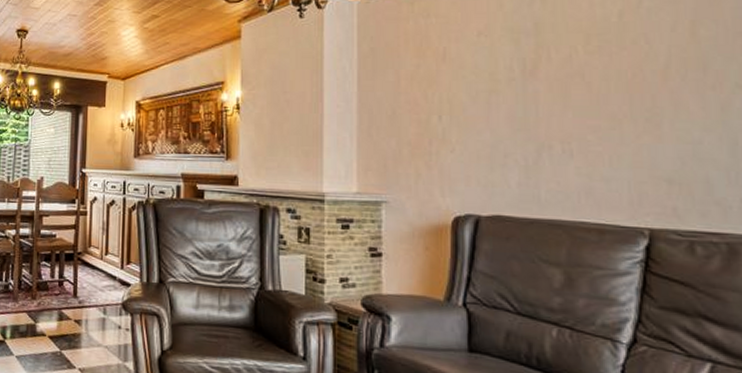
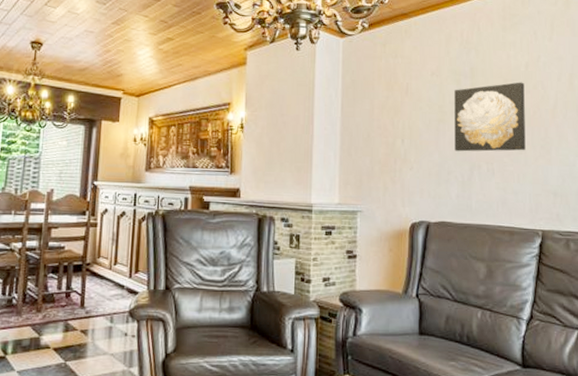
wall art: none [511,36,621,129] -> present [454,82,526,152]

